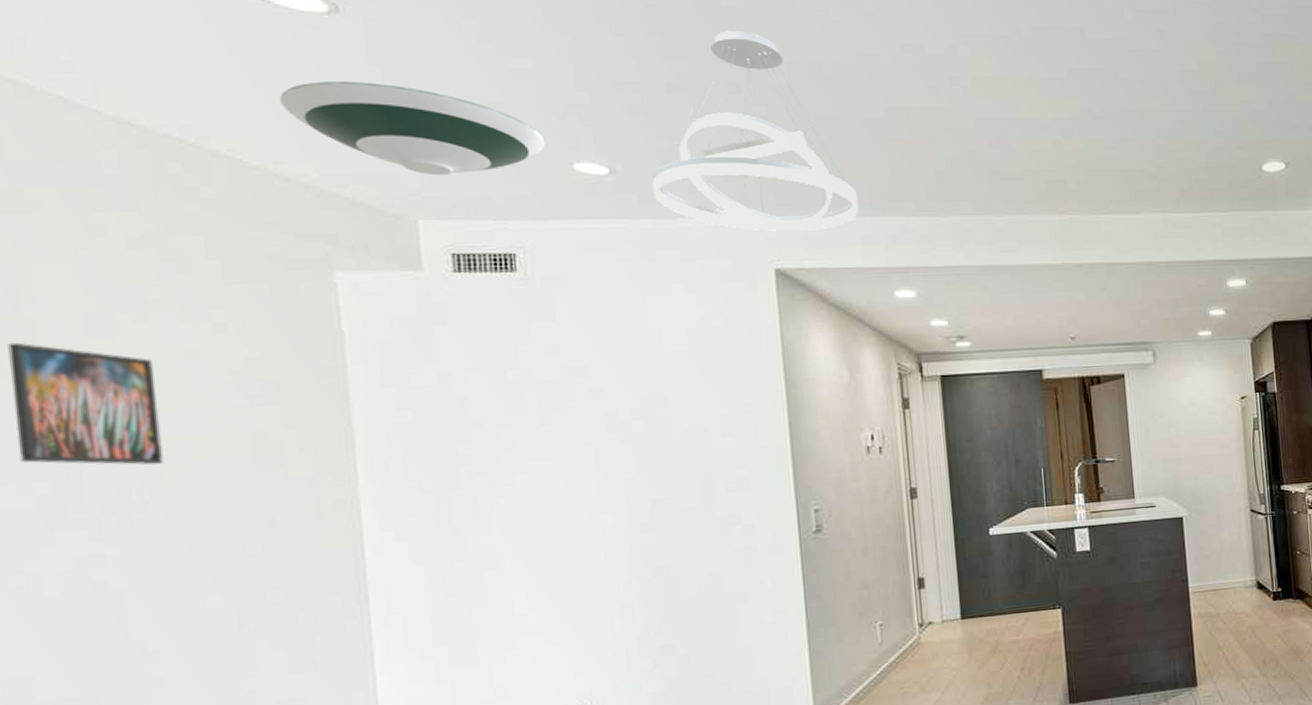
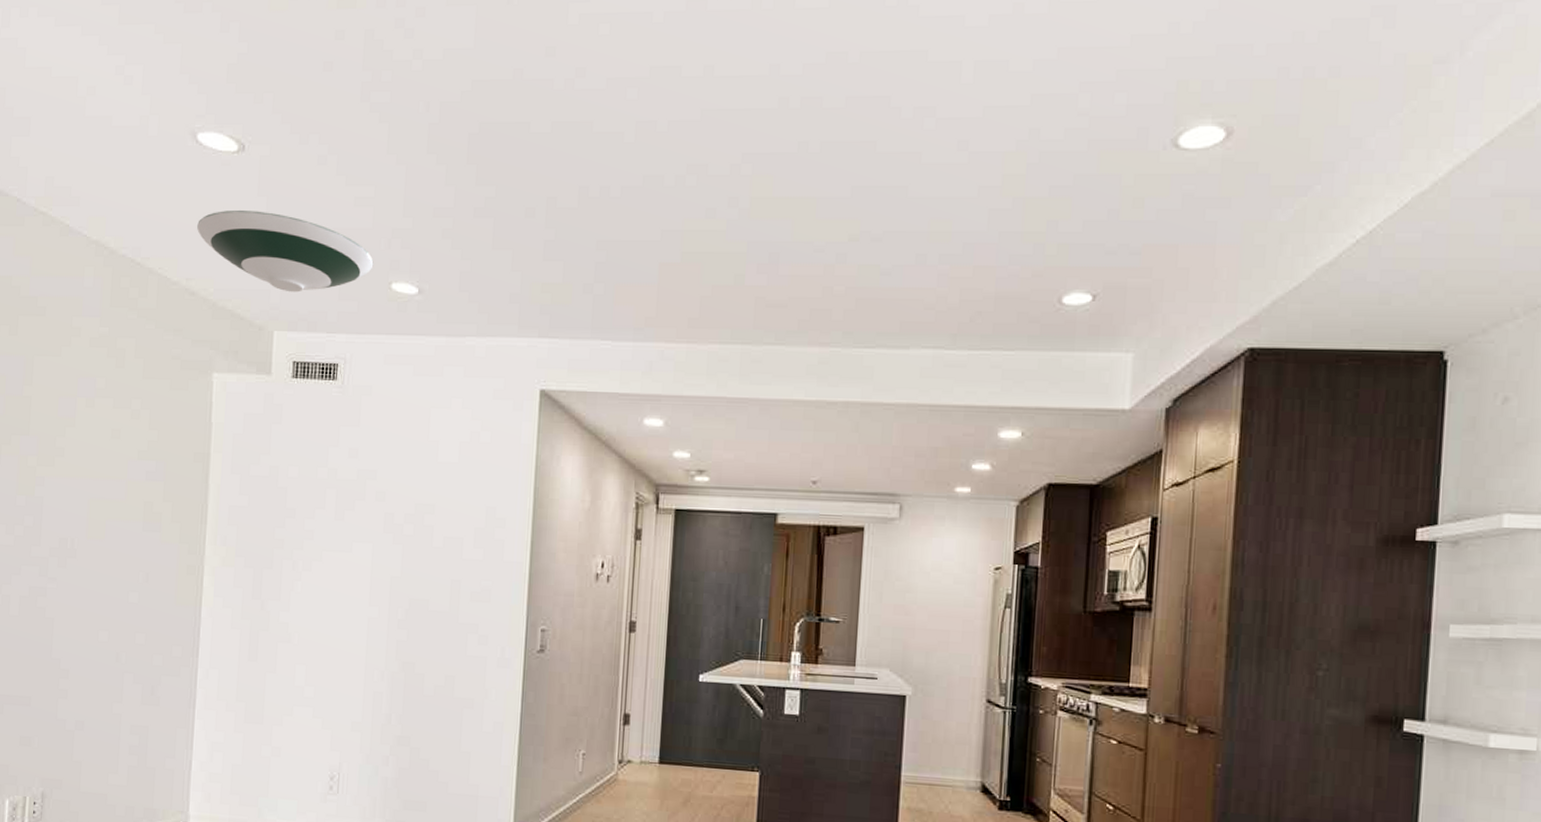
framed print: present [8,342,164,465] -> none [10,415,93,521]
pendant light: present [652,31,859,231] -> none [449,156,624,353]

